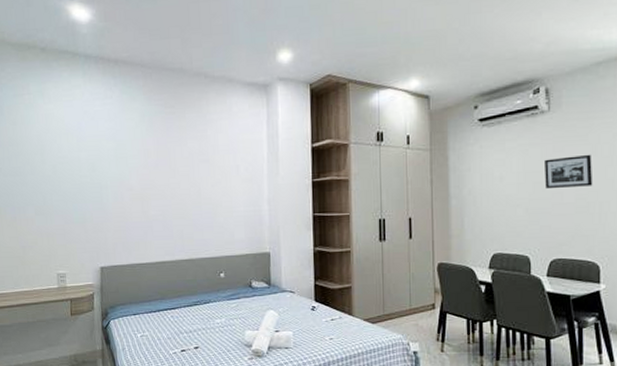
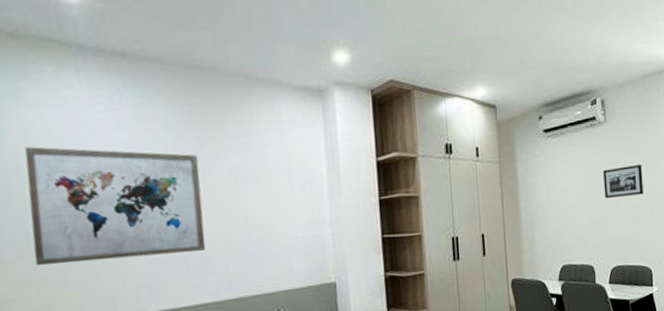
wall art: none [46,132,167,222] -> present [25,146,206,266]

